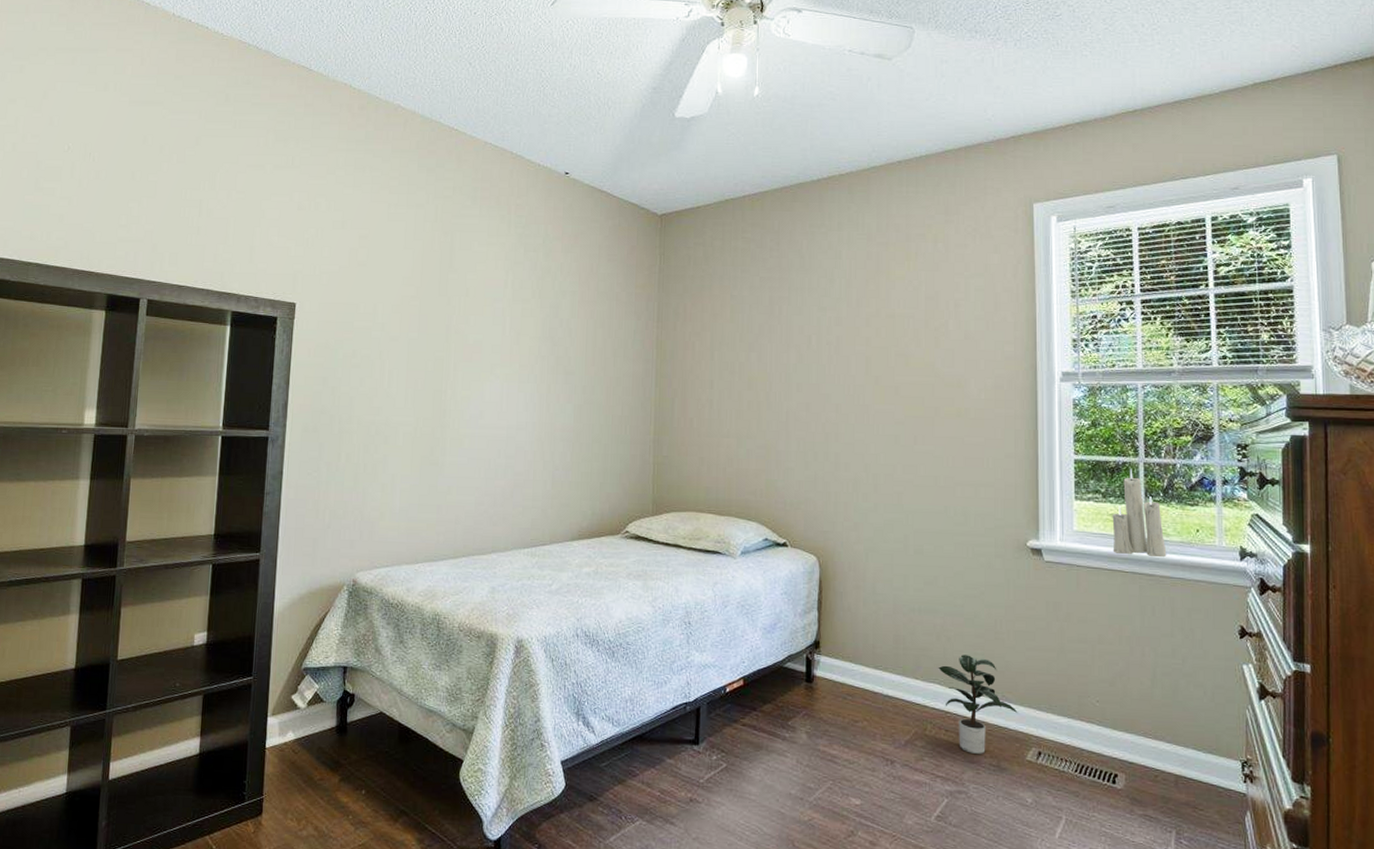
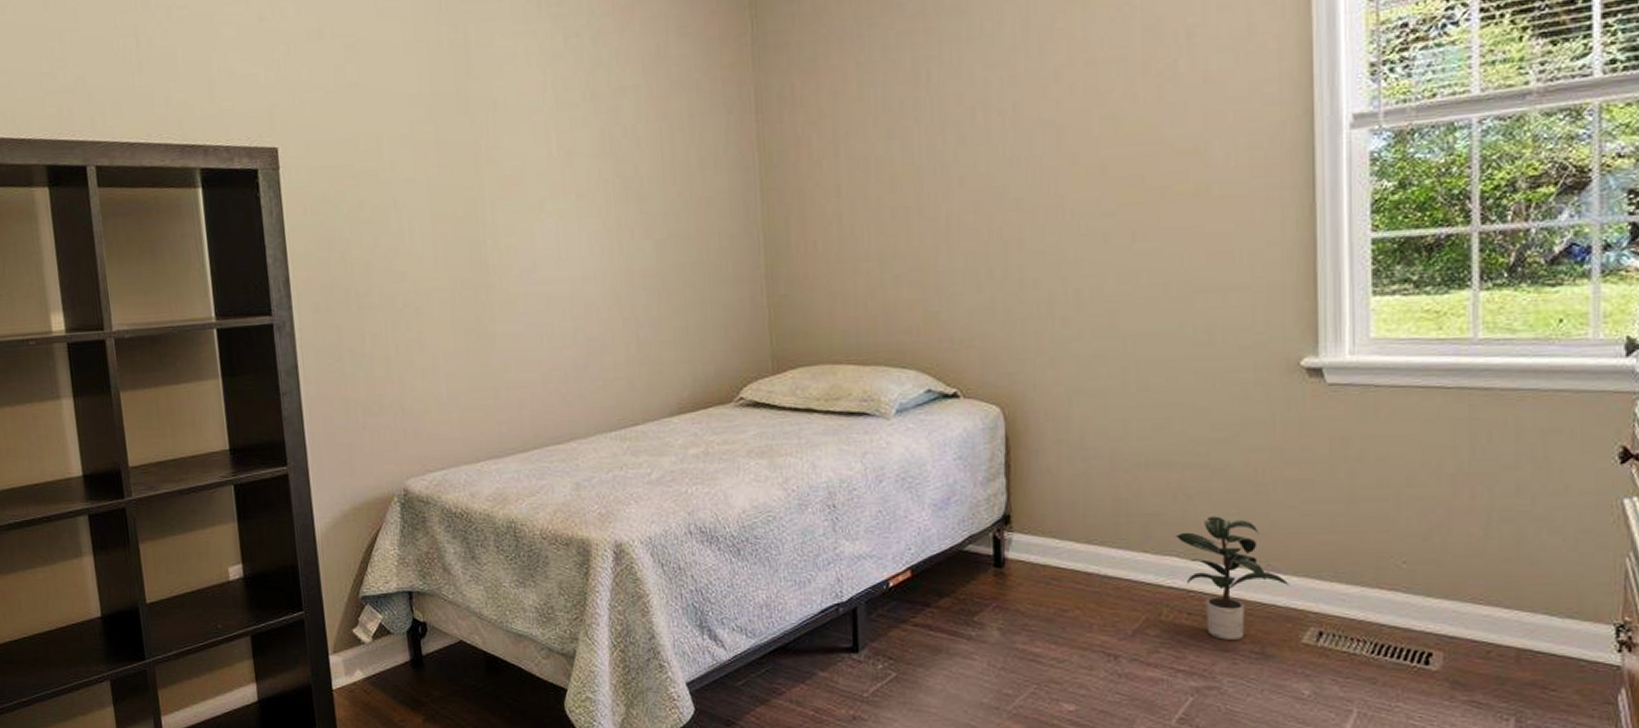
candle: present [1112,468,1167,558] -> none [1429,242,1512,365]

